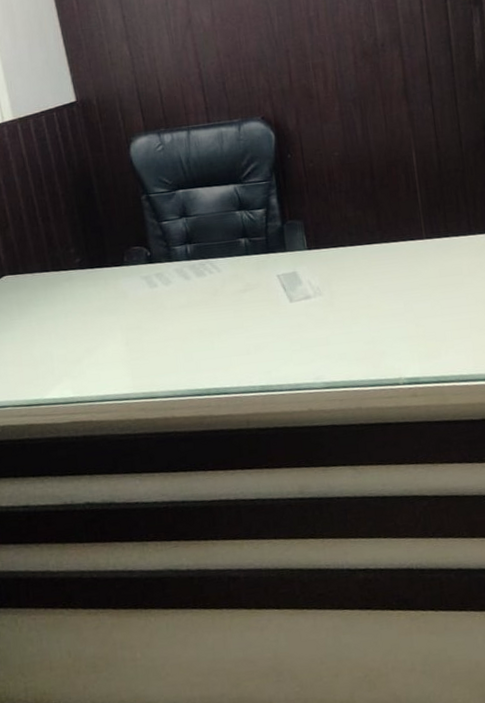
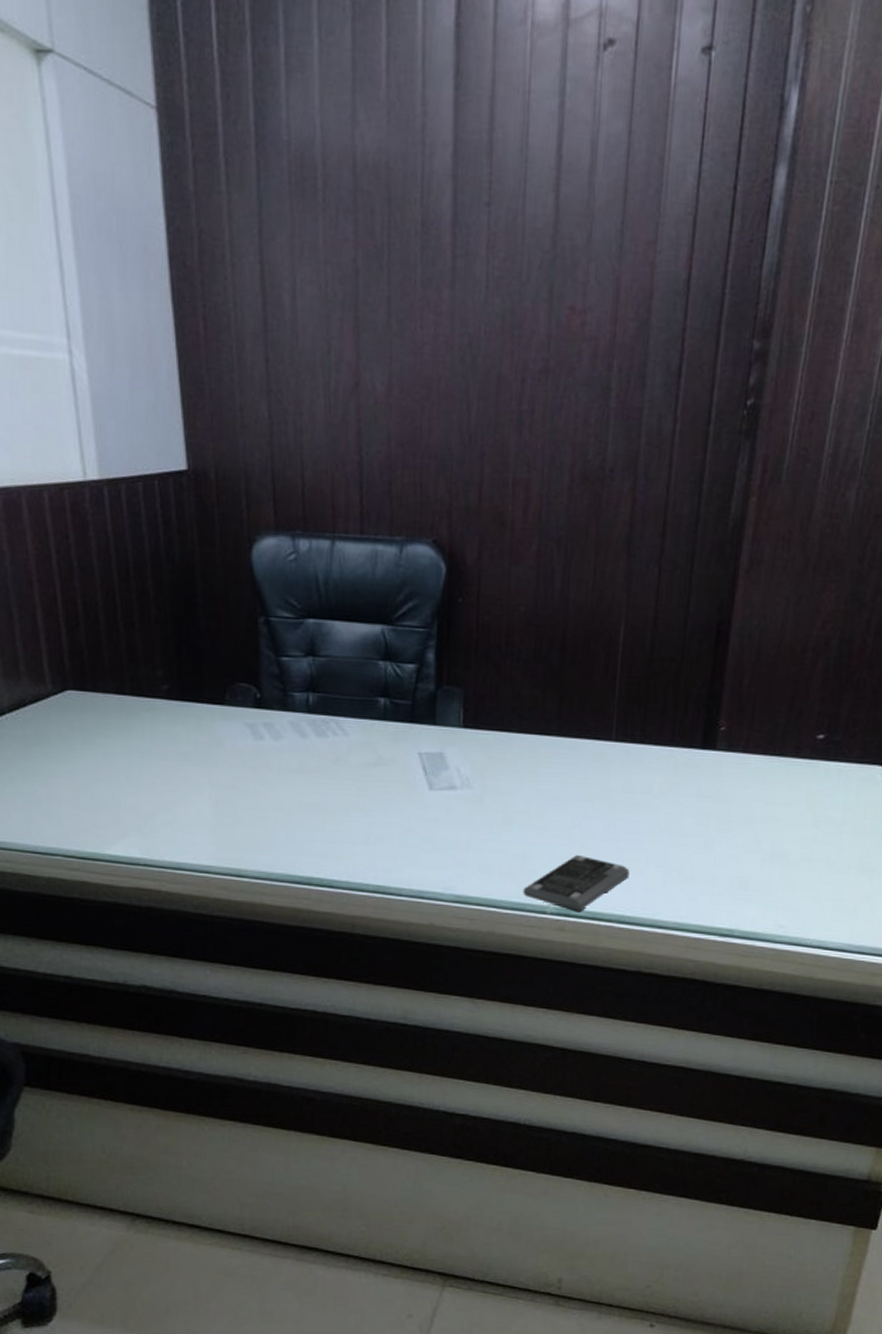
calculator: none [377,332,460,379] -> present [523,854,630,913]

